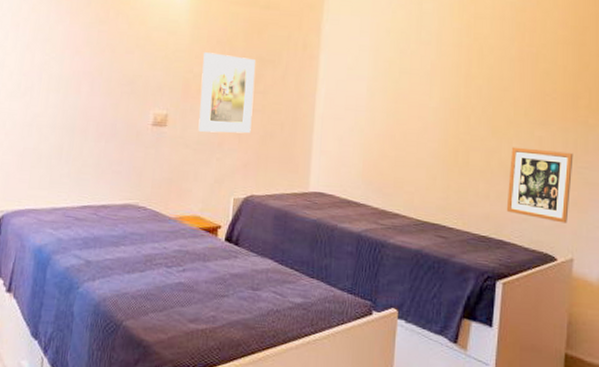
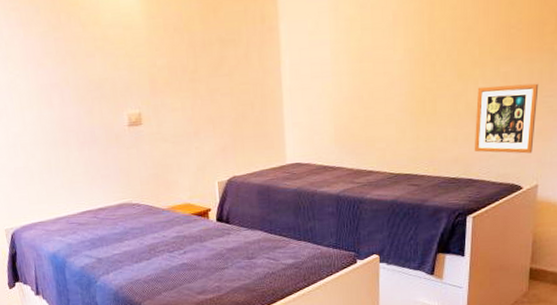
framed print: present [198,52,256,134] -> none [163,41,223,124]

